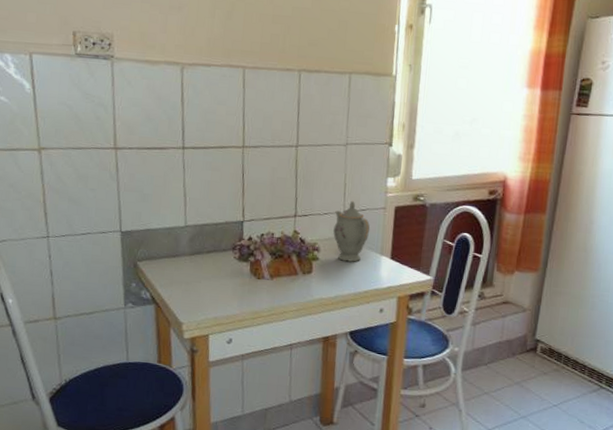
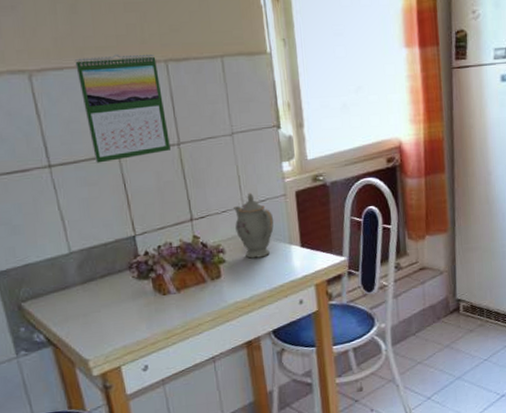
calendar: none [221,58,291,152] -> present [75,53,170,163]

